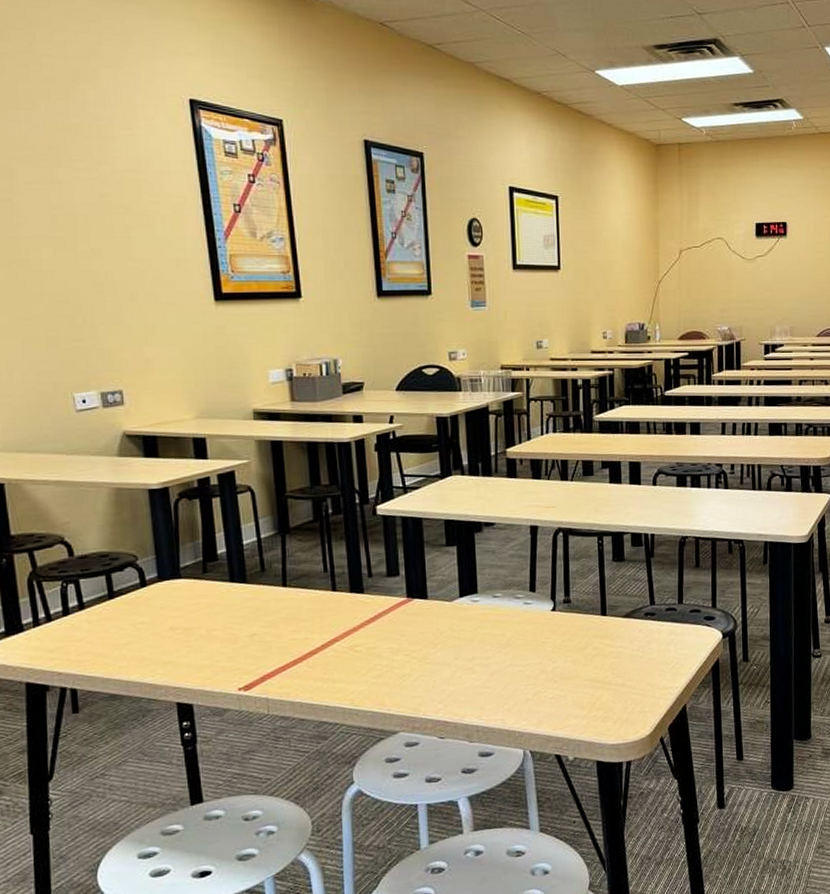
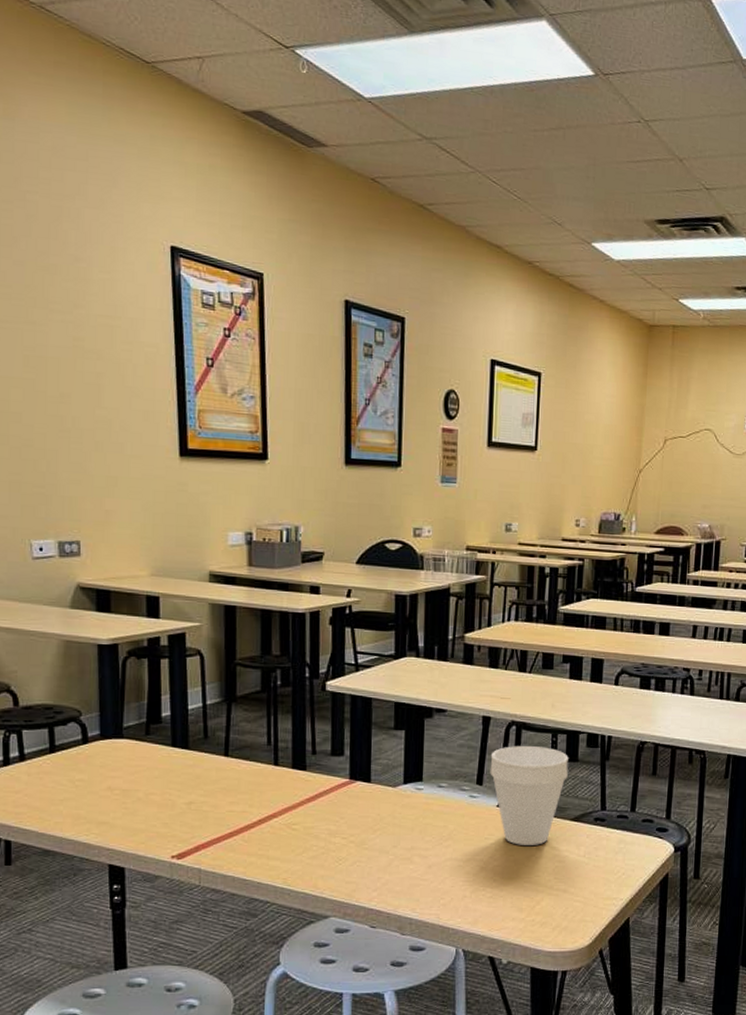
cup: none [541,549,616,646] -> present [490,745,569,845]

